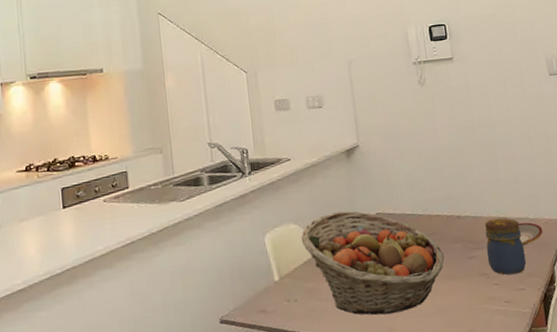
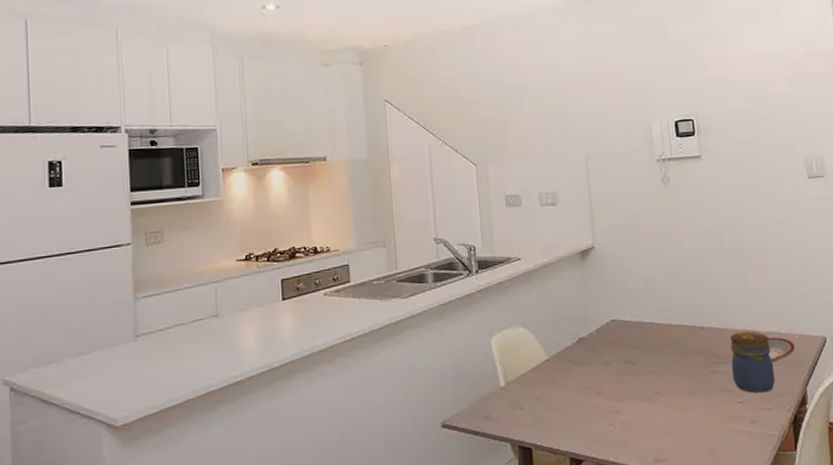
fruit basket: present [301,211,444,315] -> none [529,316,684,428]

